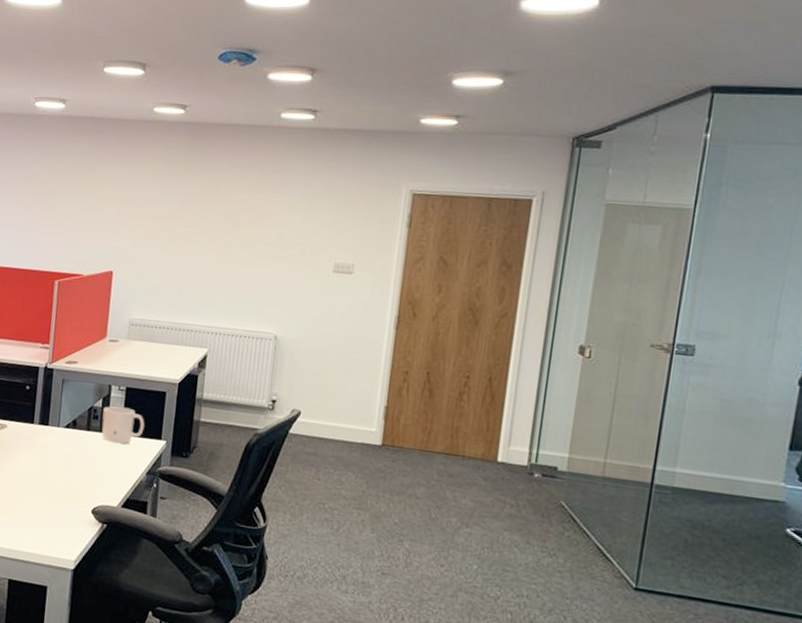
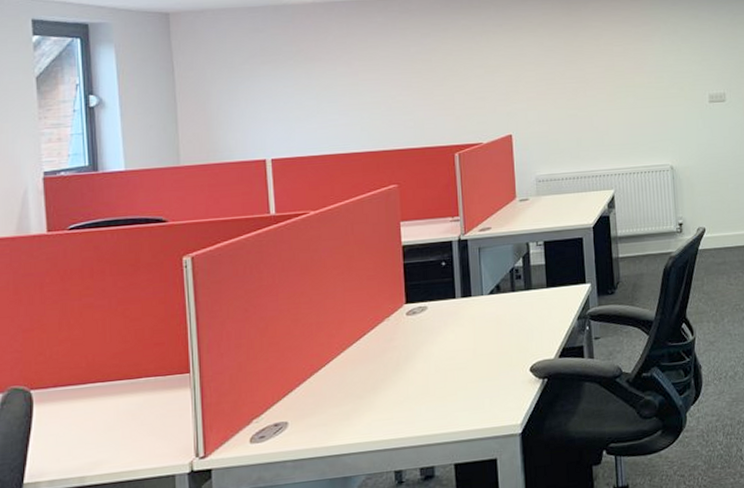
mug: present [101,406,145,445] -> none [525,260,568,299]

